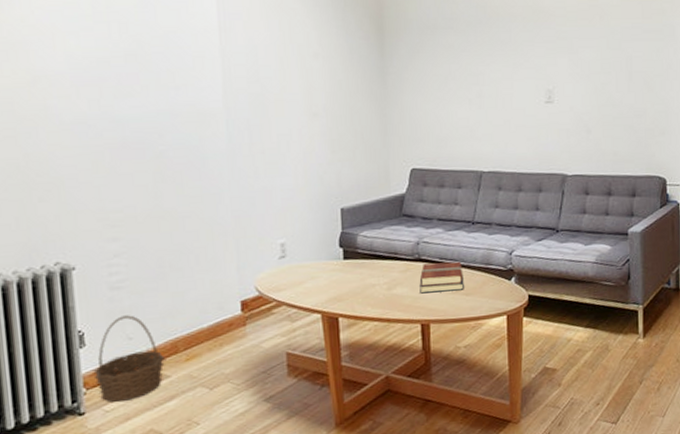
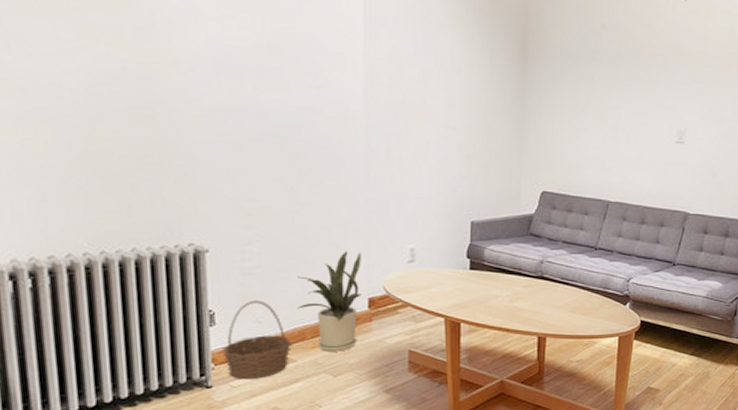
house plant: none [167,253,234,363] -> present [297,250,362,352]
books: present [419,261,464,294] -> none [539,282,582,310]

